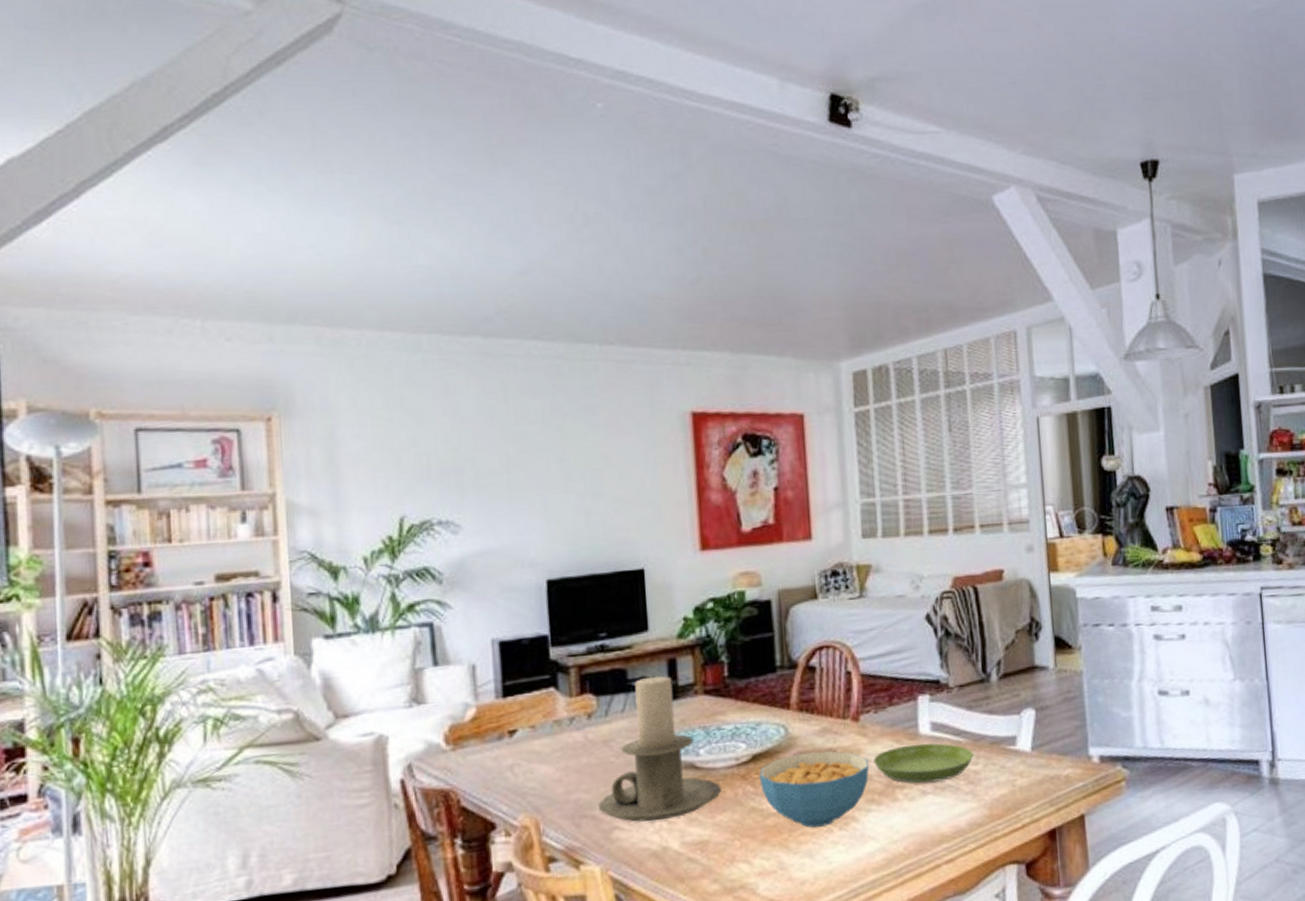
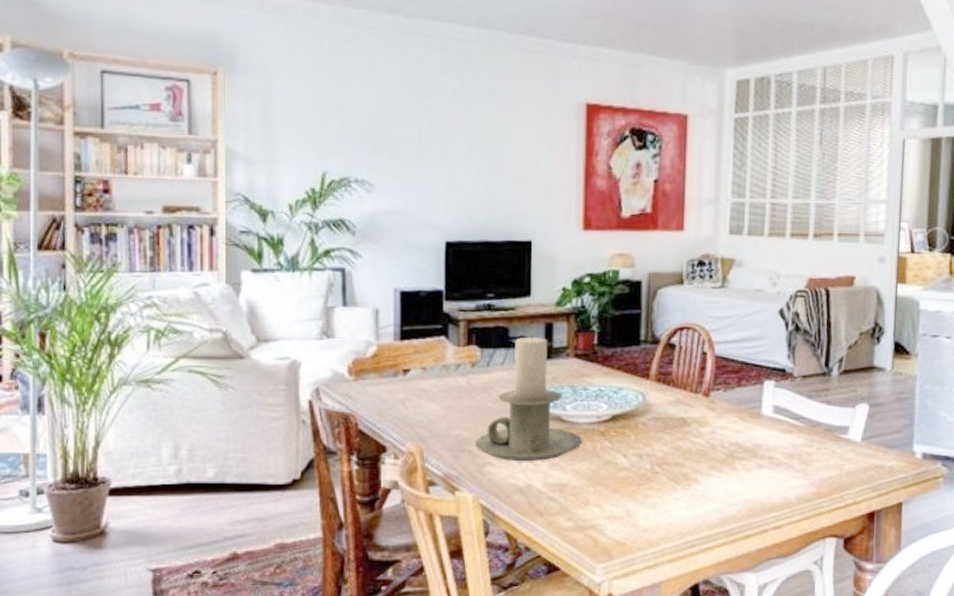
cereal bowl: present [759,751,870,828] -> none [616,418,714,484]
saucer: present [873,743,974,784] -> none [718,423,809,458]

